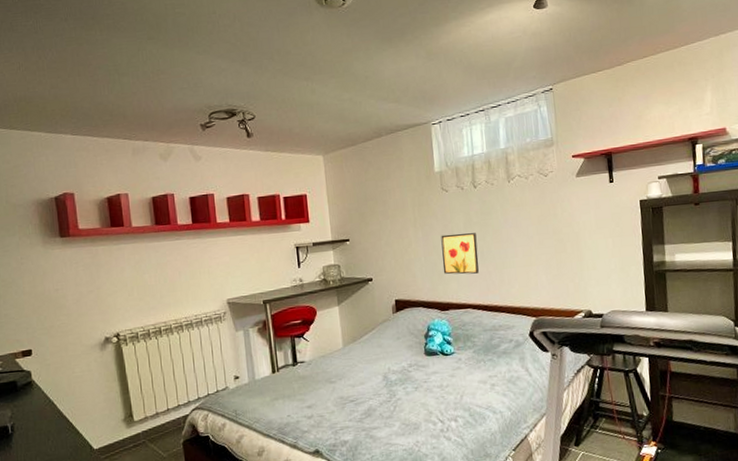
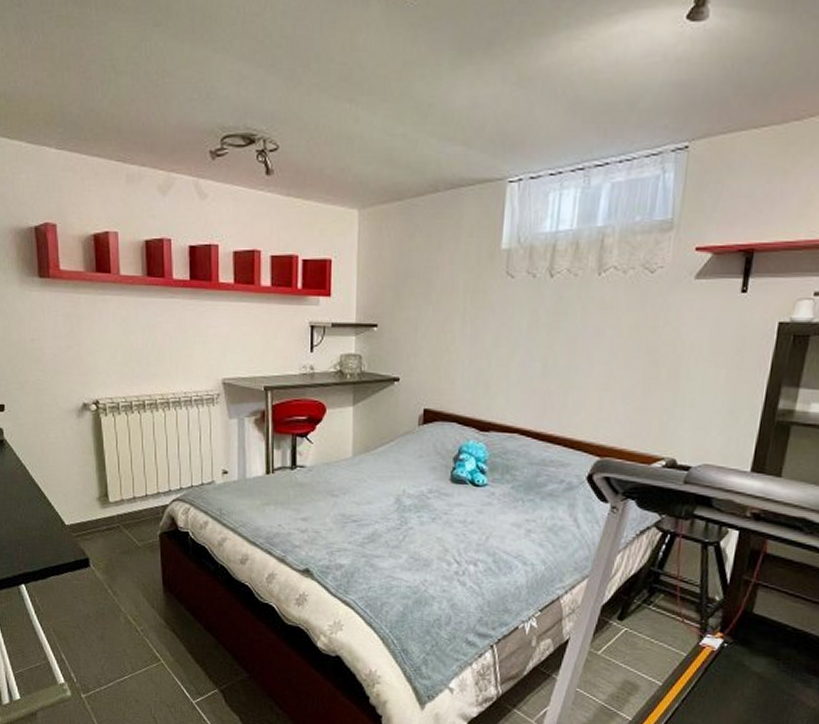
wall art: present [441,233,479,275] -> none [490,334,542,390]

